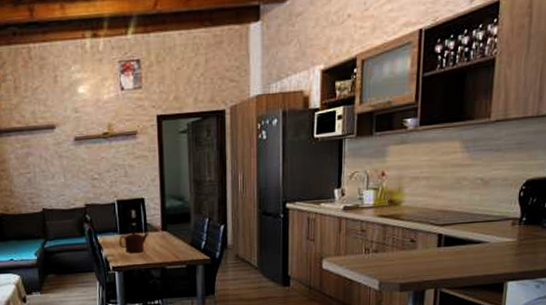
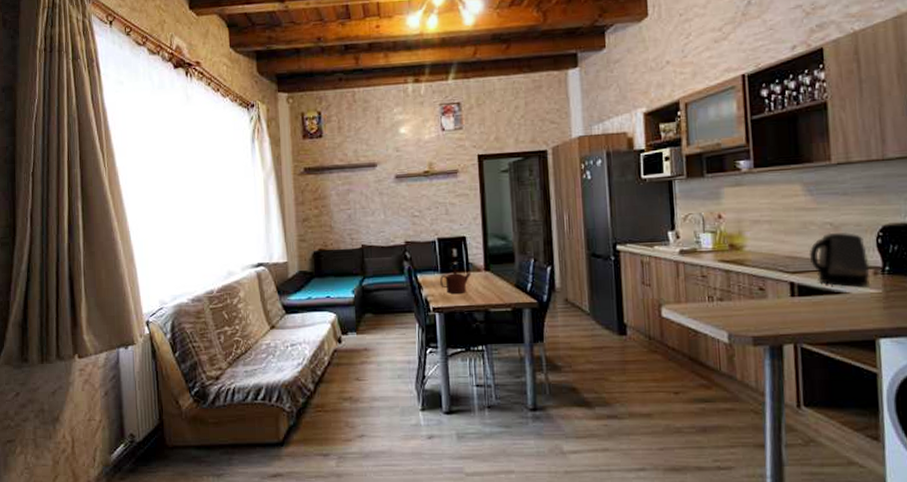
kettle: none [458,186,510,236] -> present [809,231,870,286]

